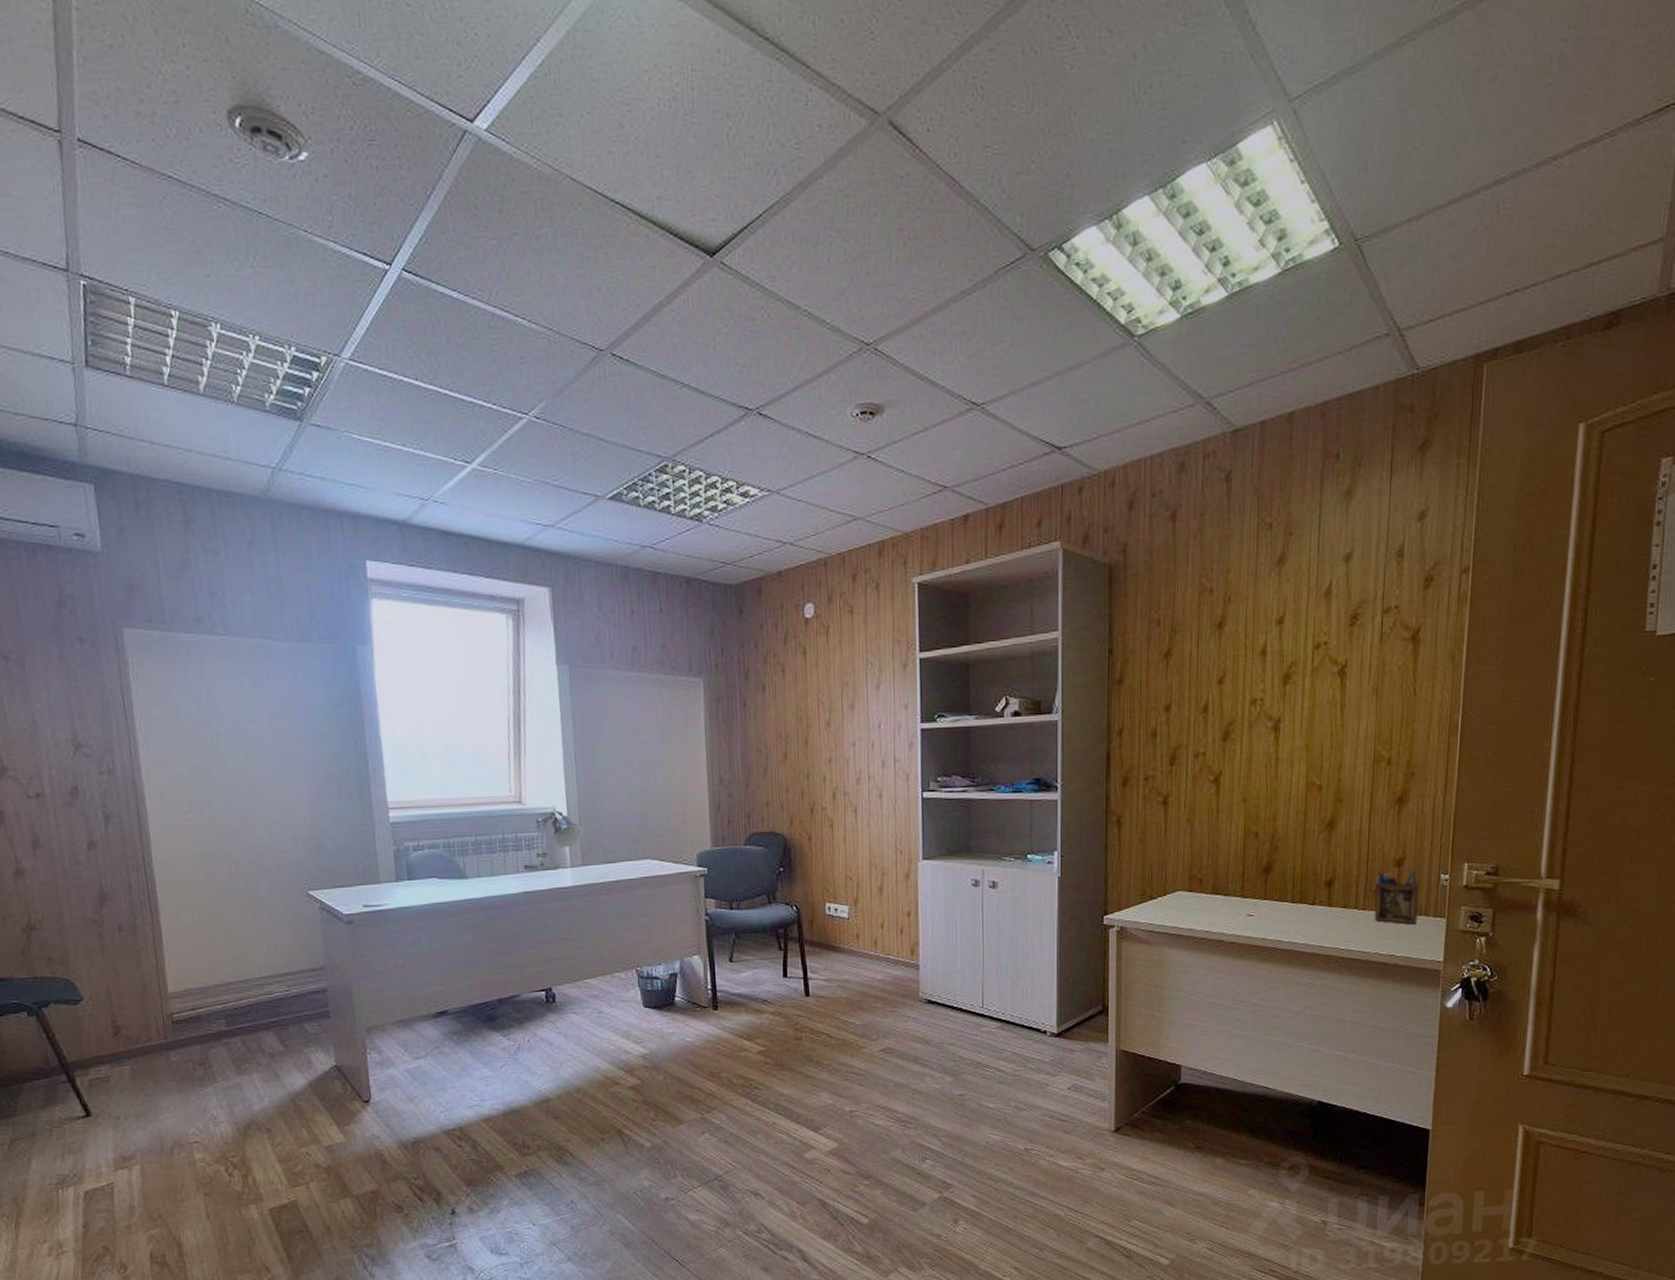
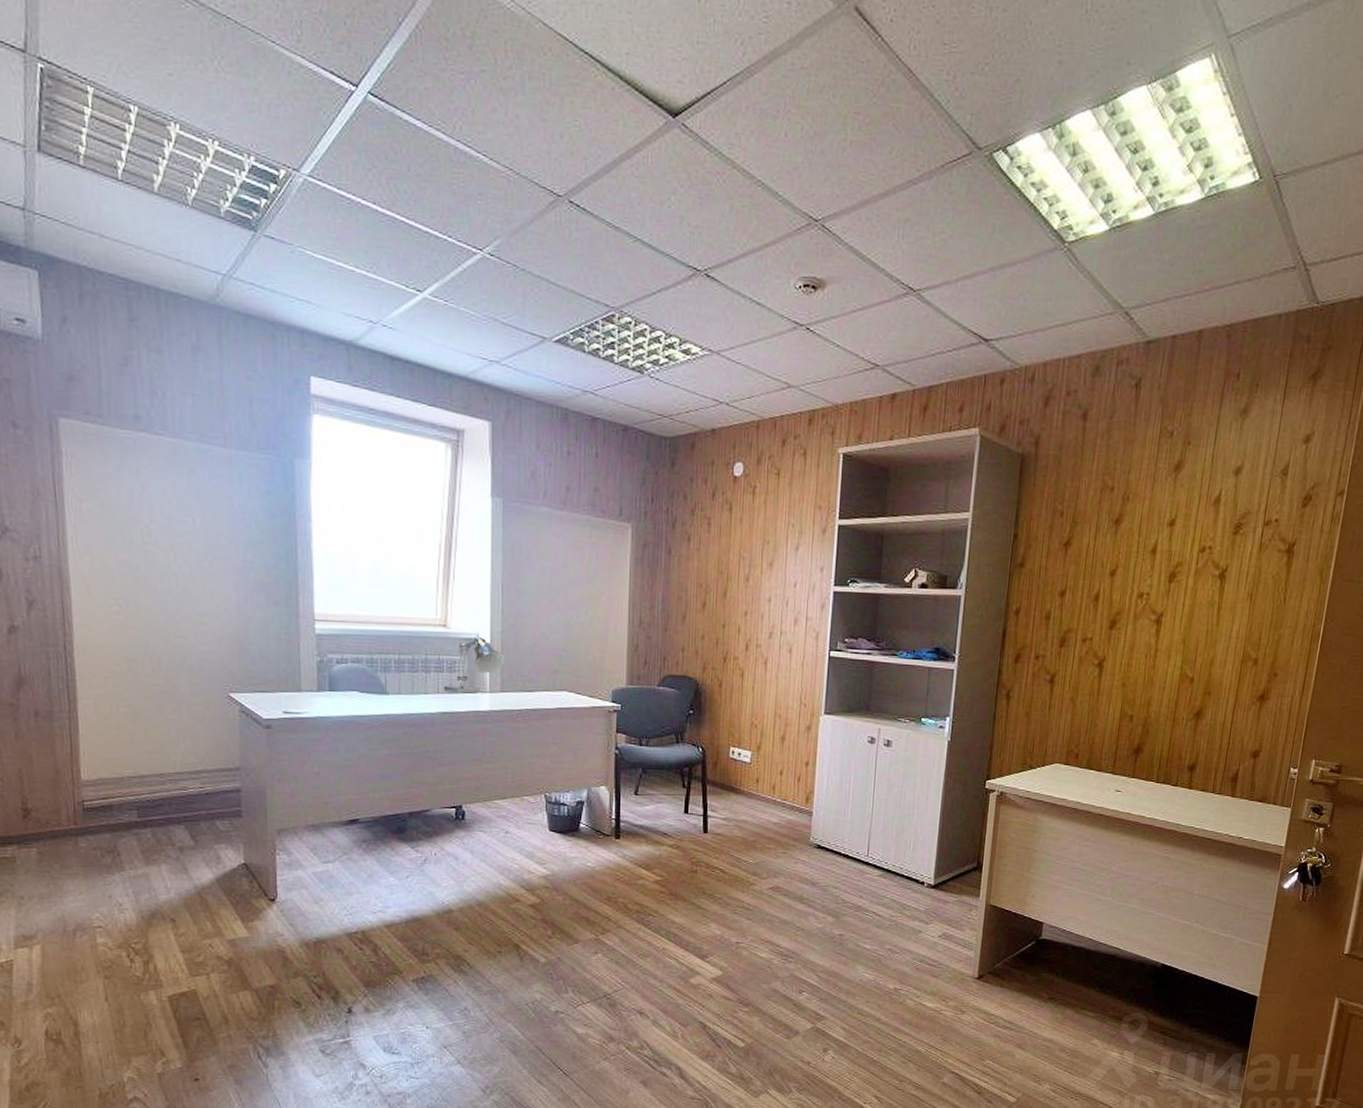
desk organizer: present [1374,870,1419,925] -> none [1228,760,1271,812]

